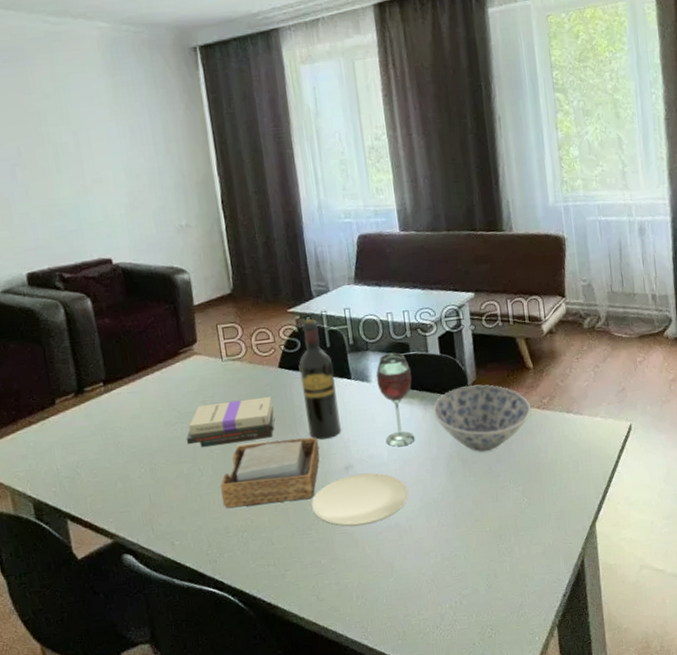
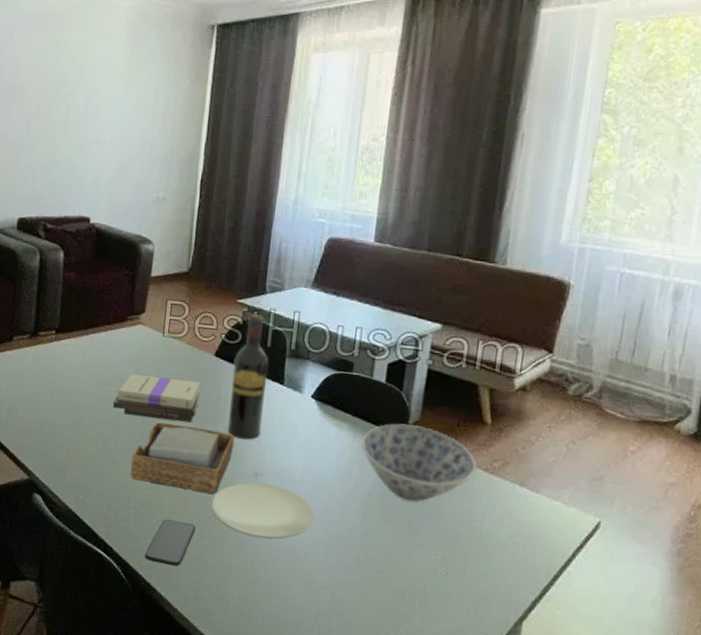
smartphone: none [258,533,303,581] -> present [145,519,196,567]
wineglass: present [376,352,415,447] -> none [304,367,349,469]

